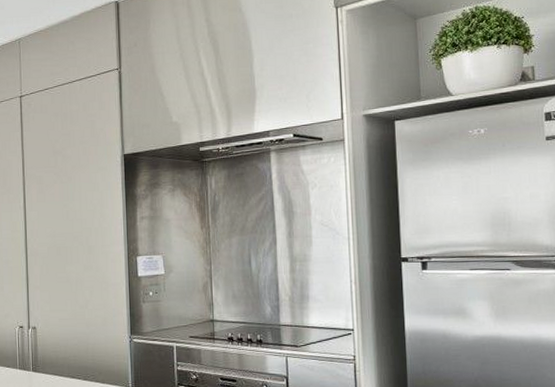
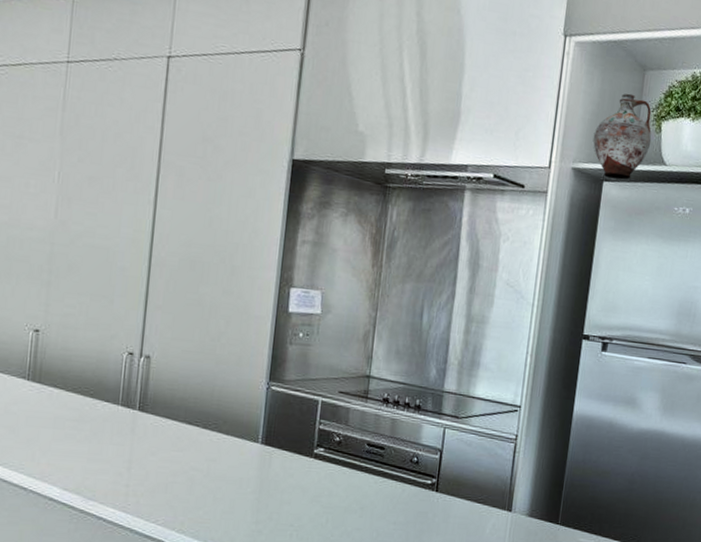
ceramic jug: none [379,41,434,117] -> present [593,93,652,180]

